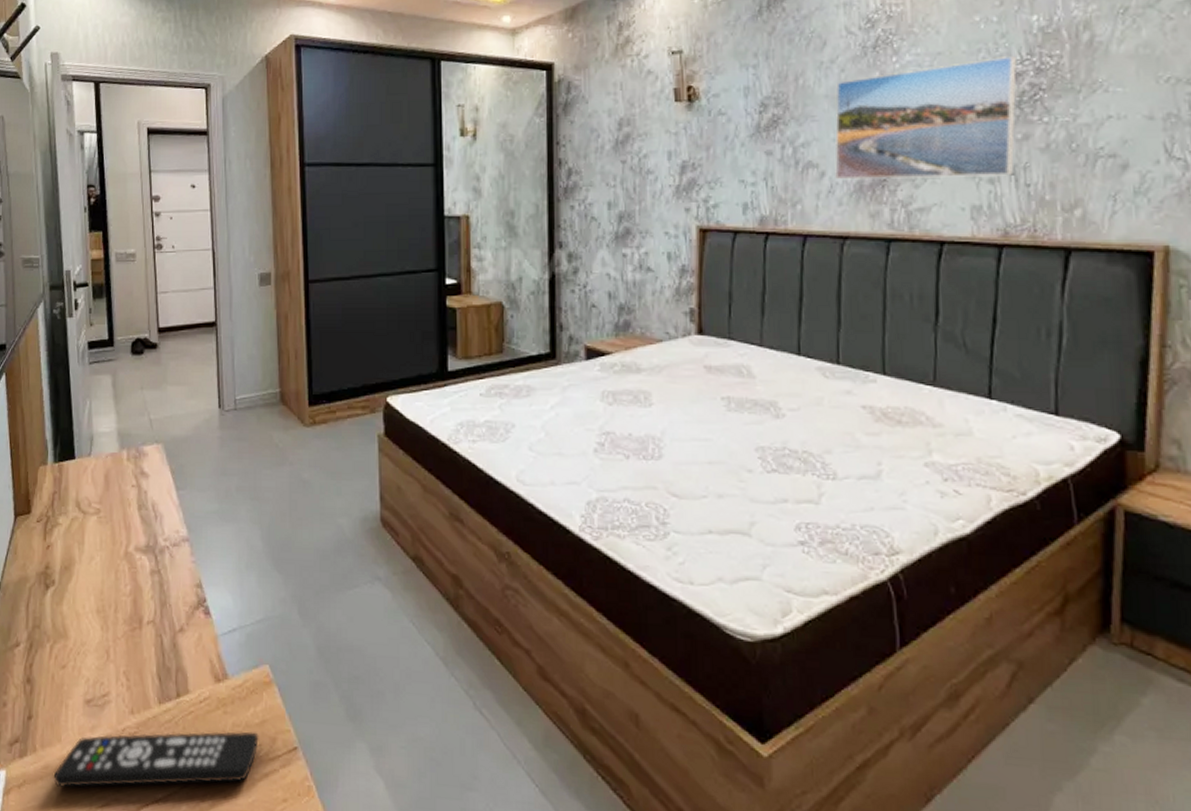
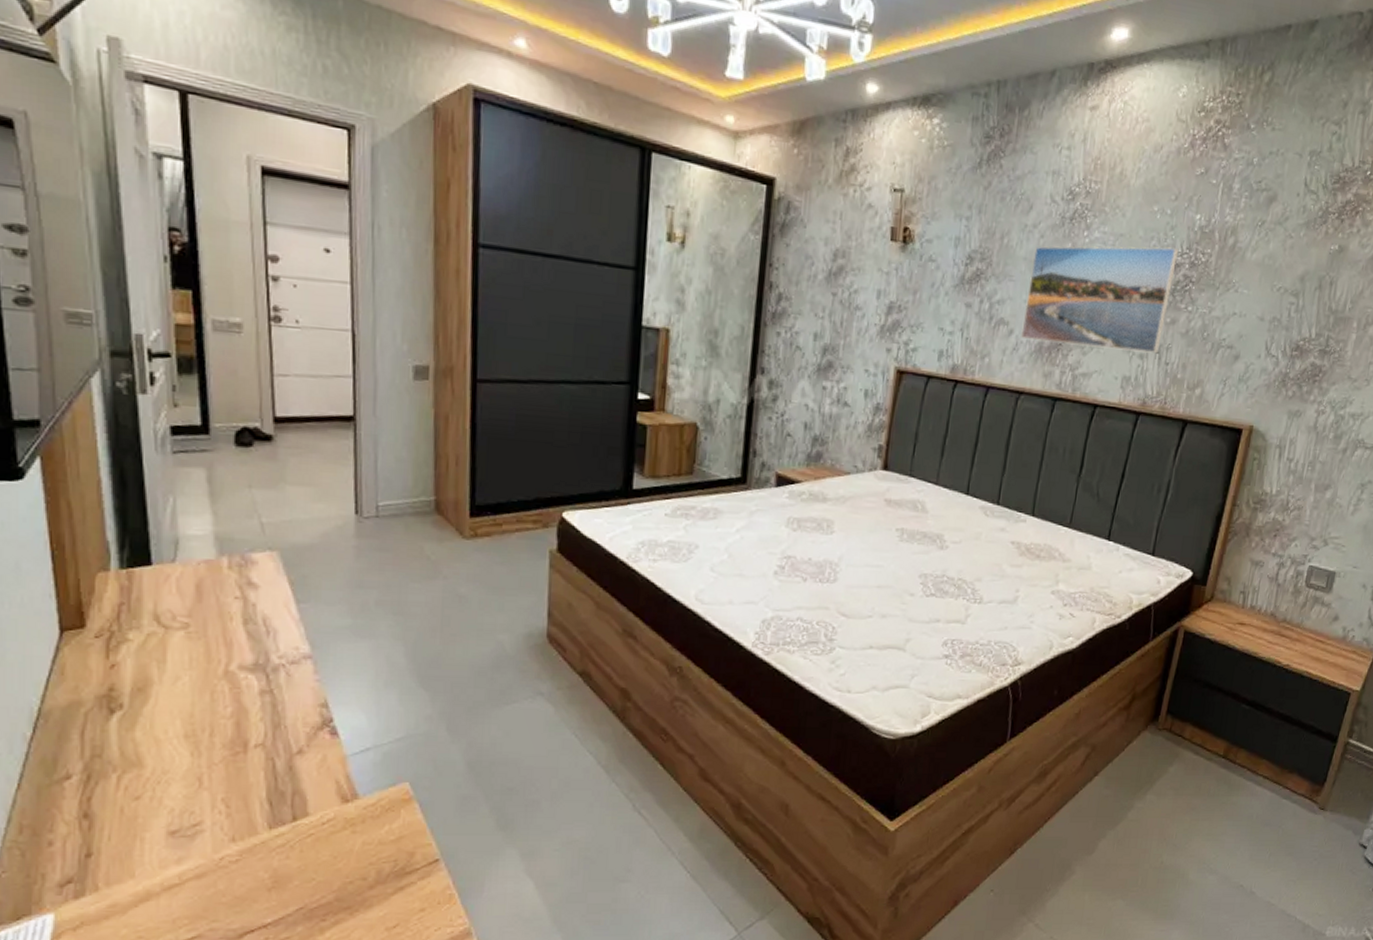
remote control: present [53,731,259,788] -> none [124,848,394,925]

